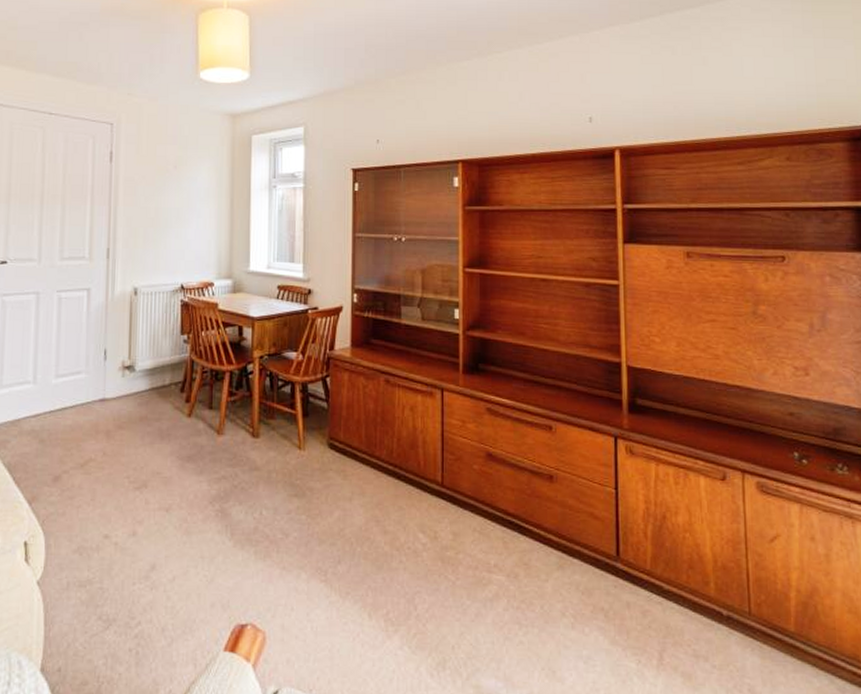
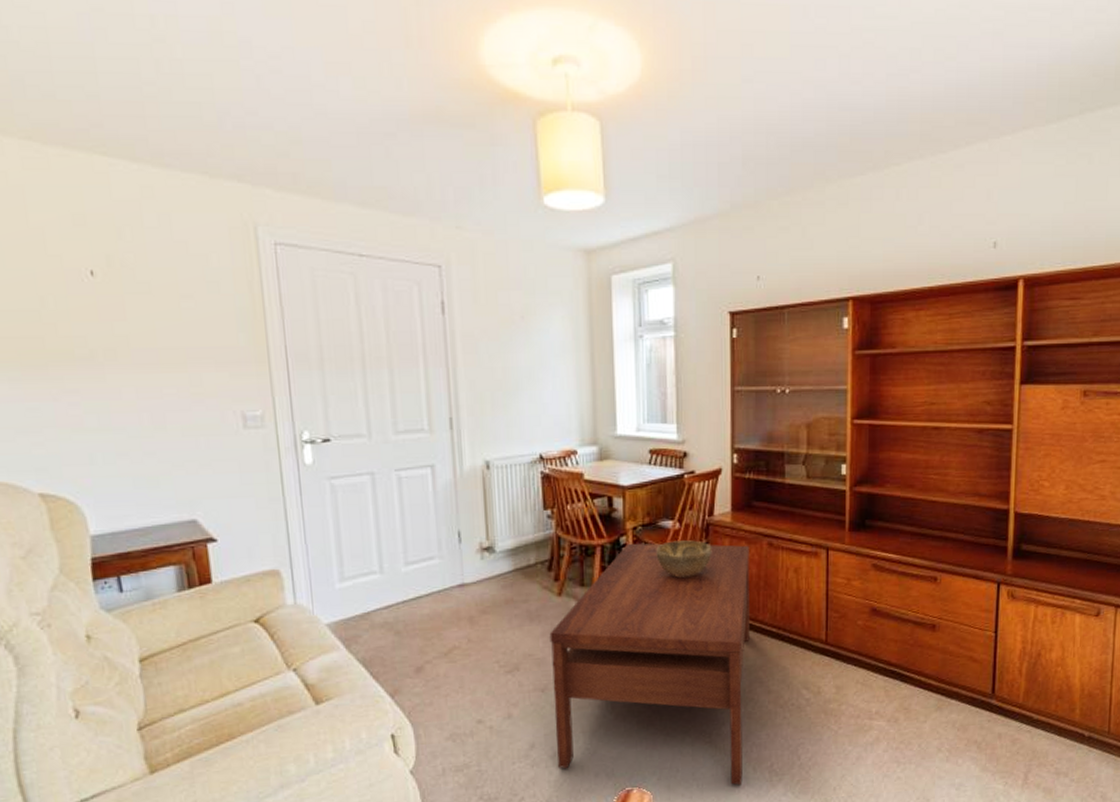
coffee table: none [176,371,367,633] -> present [549,543,750,786]
decorative bowl: none [280,372,332,408] -> present [656,540,712,578]

